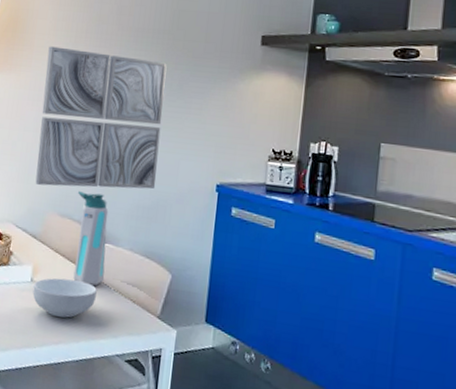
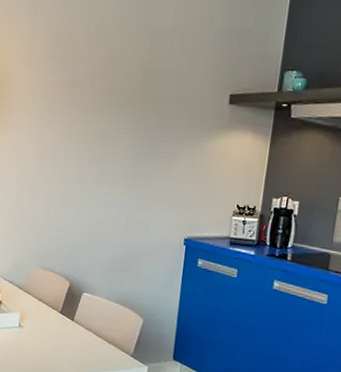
cereal bowl: present [32,278,97,318] -> none [21,323,77,357]
wall art: present [35,46,167,189] -> none [19,110,139,244]
water bottle: present [73,191,109,286] -> none [56,246,86,330]

